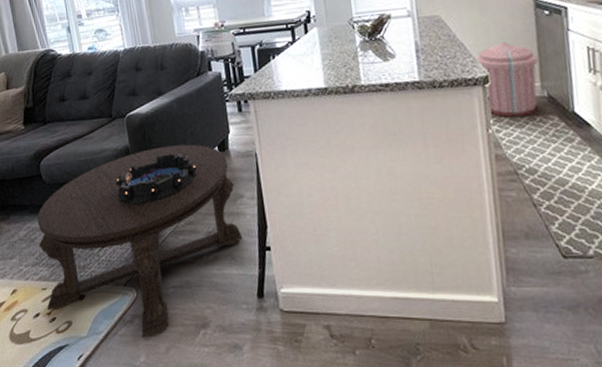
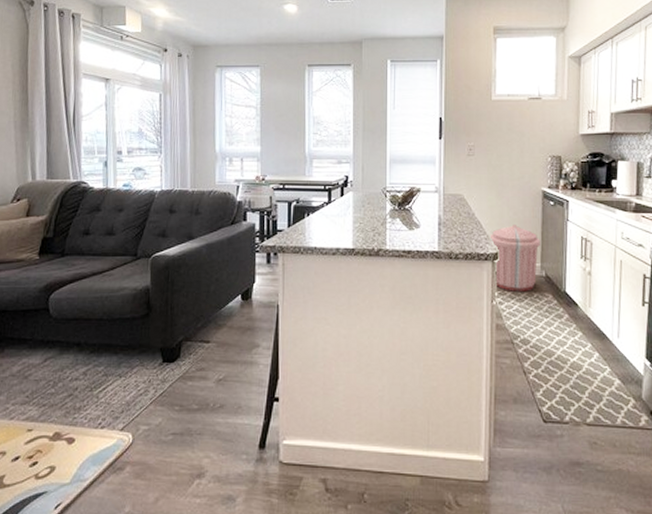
coffee table: present [37,144,243,338] -> none [30,290,253,487]
decorative bowl: present [115,153,197,206] -> none [129,297,217,348]

